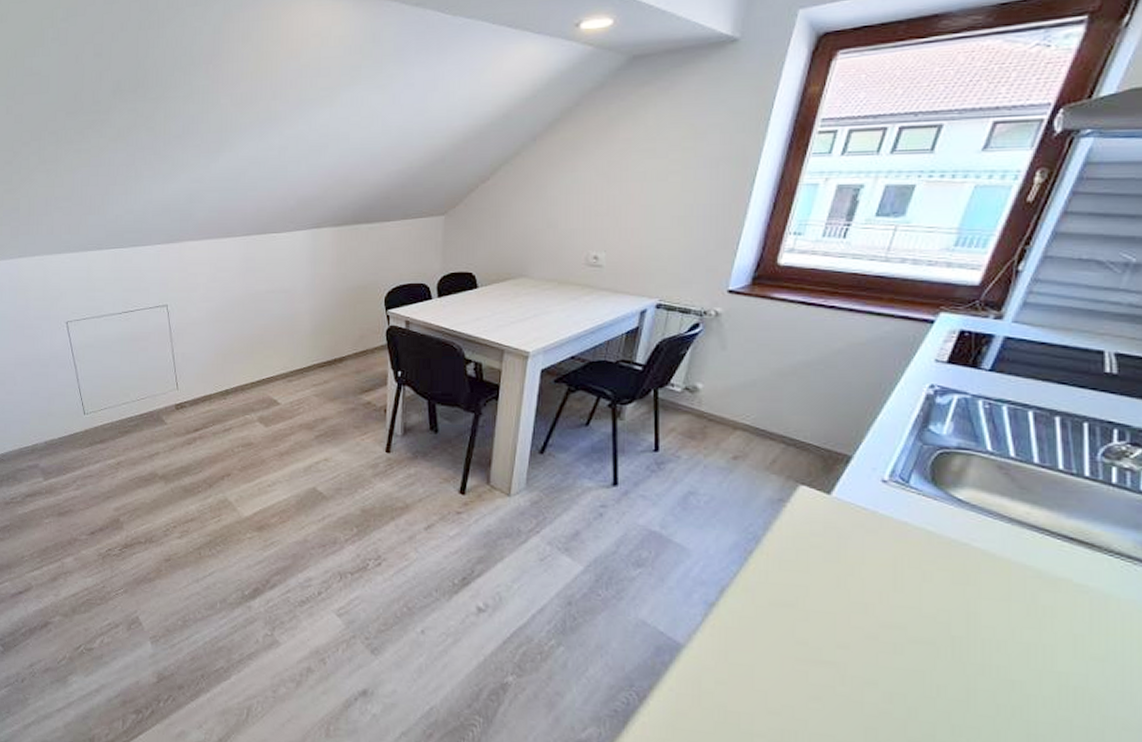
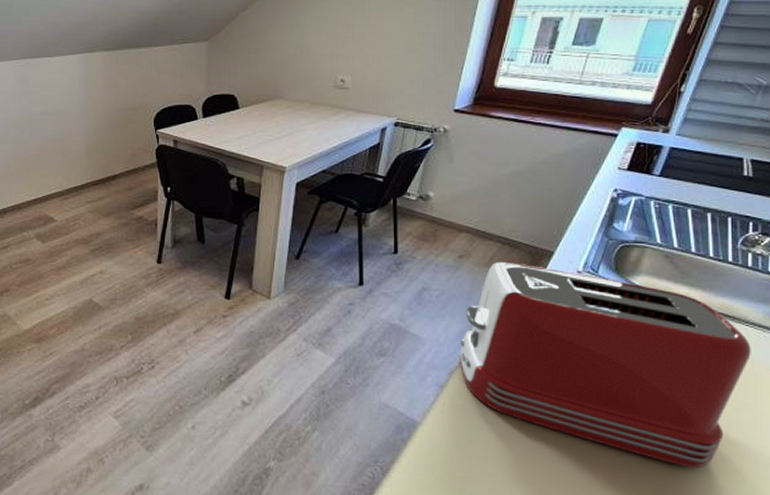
toaster: none [732,466,1117,726] -> present [458,262,751,468]

